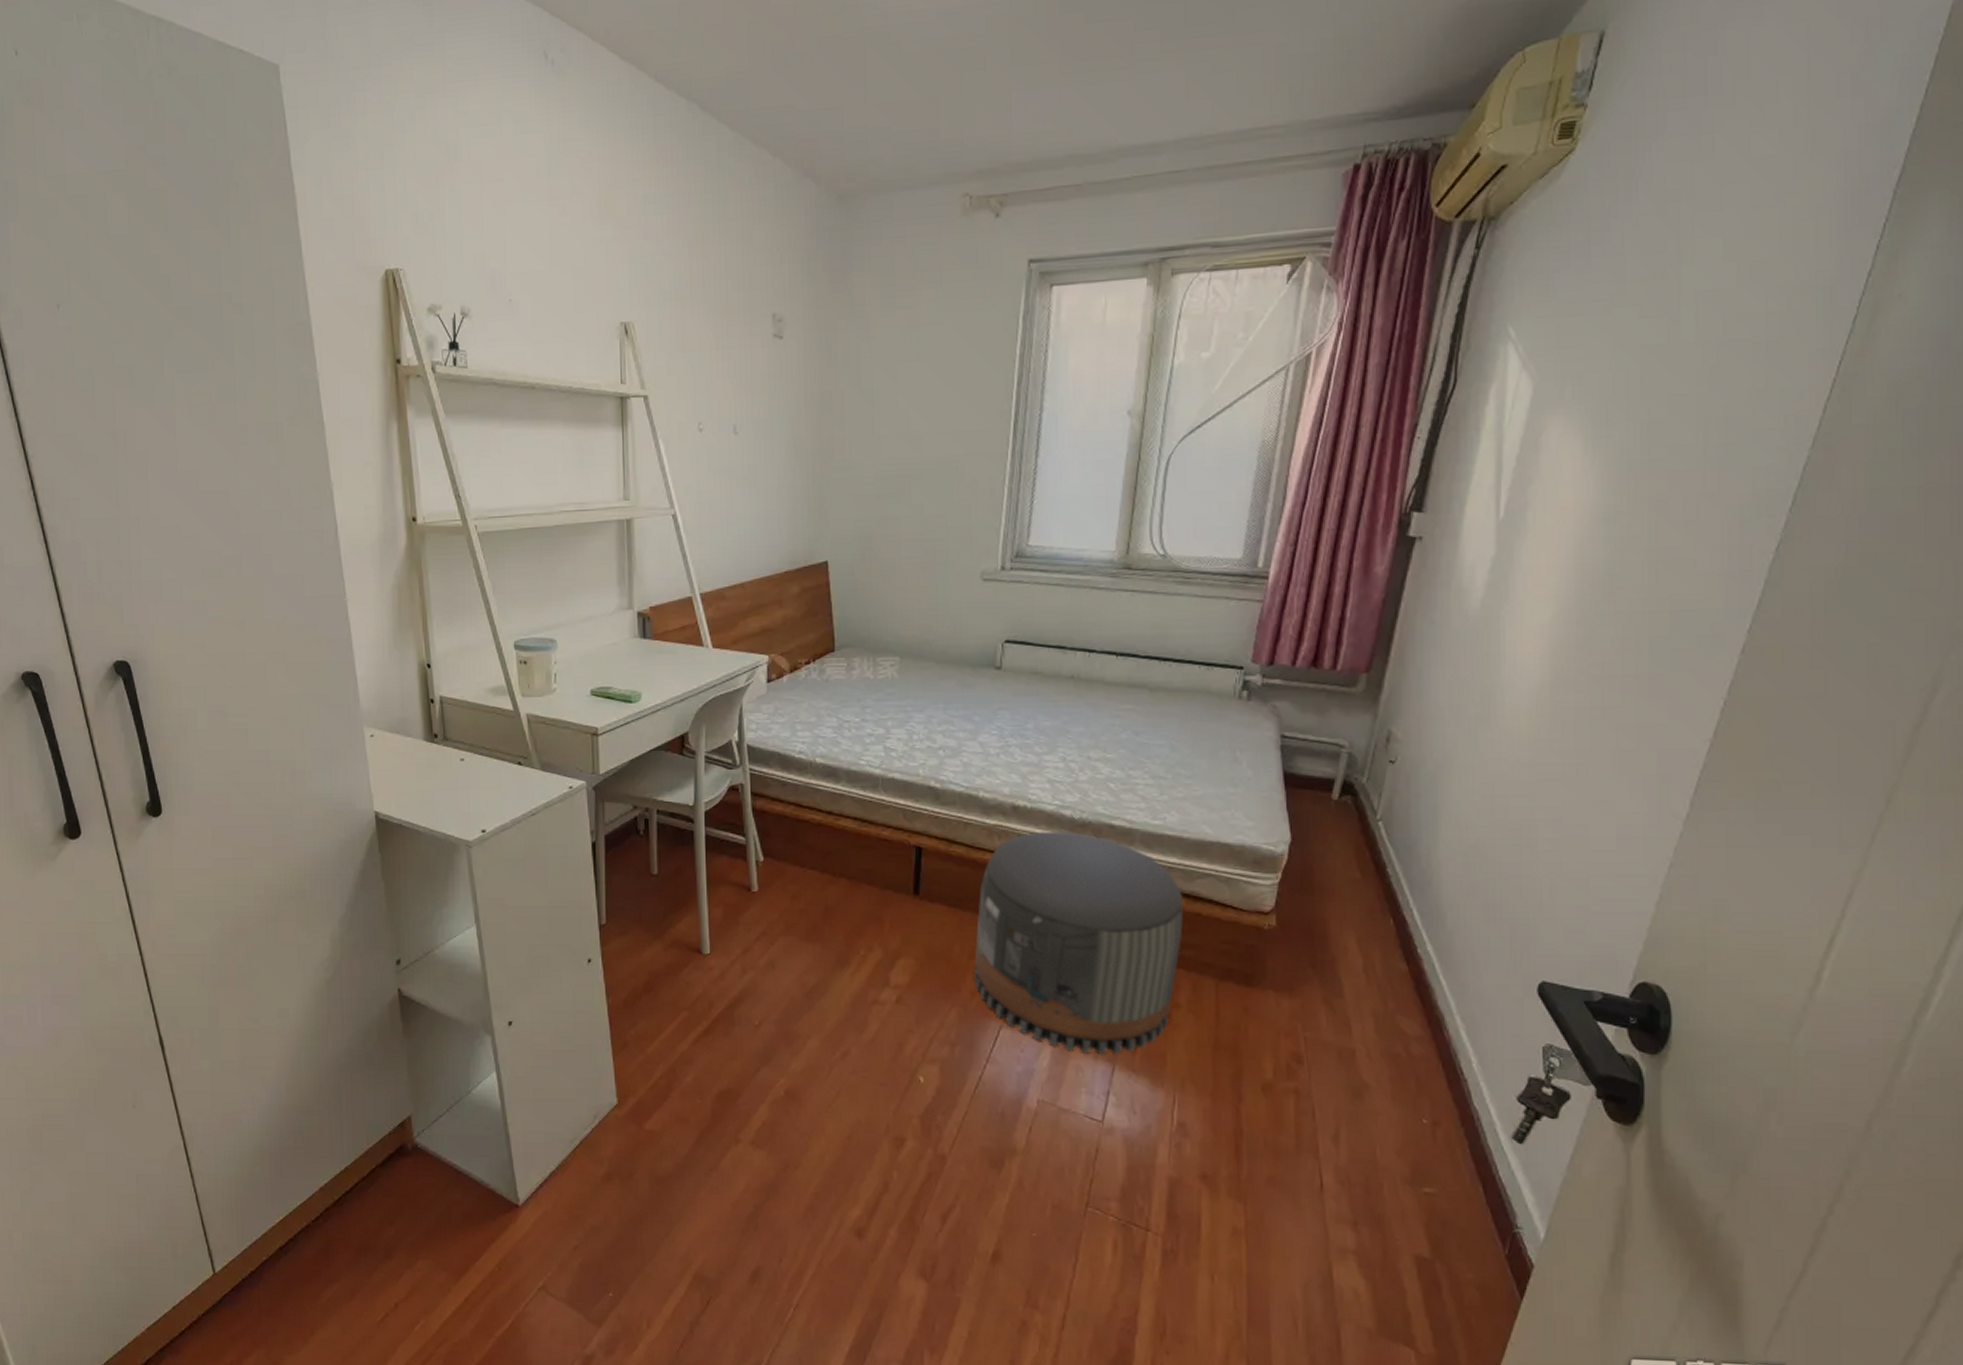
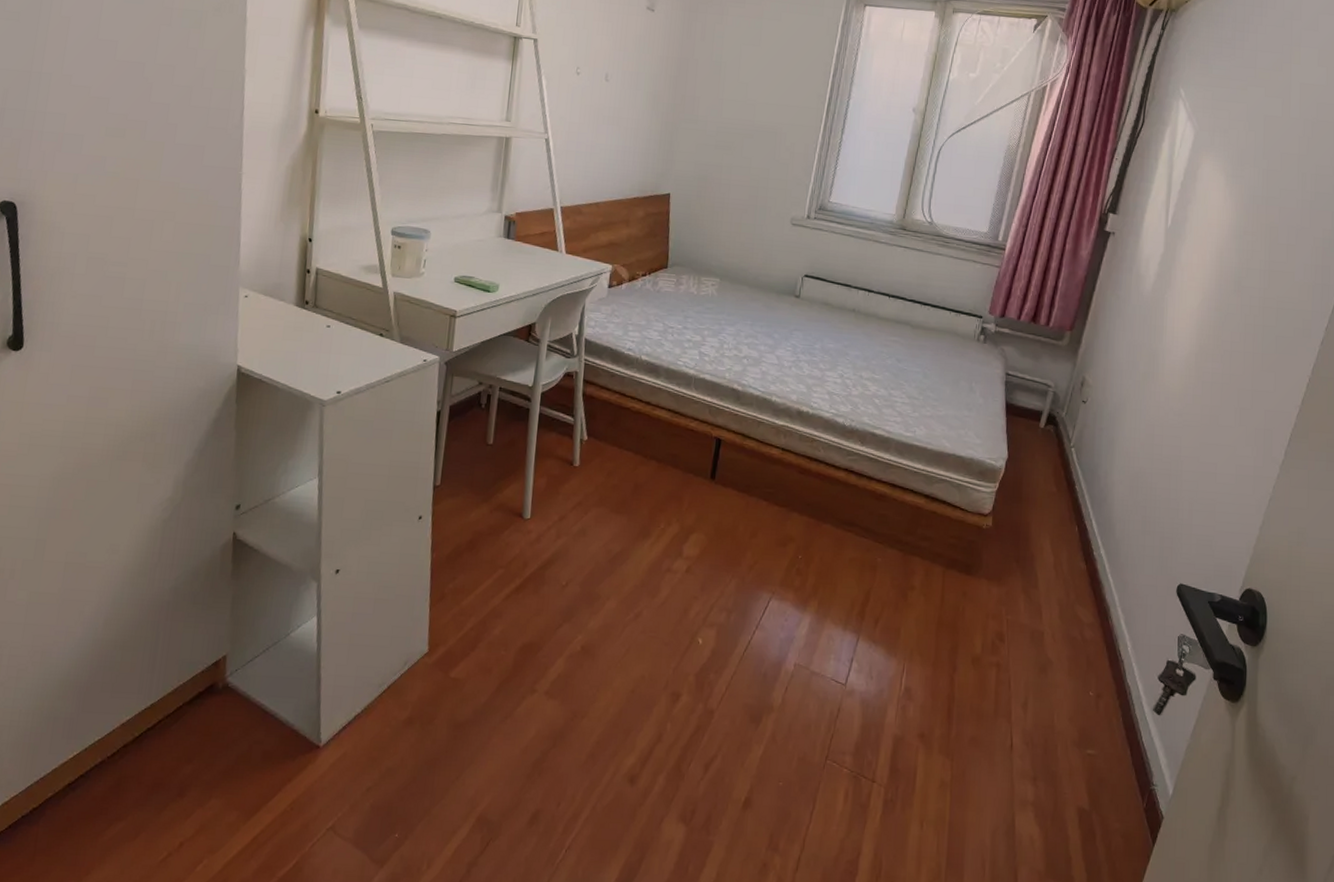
pouf: present [974,831,1183,1055] -> none [753,433,924,627]

